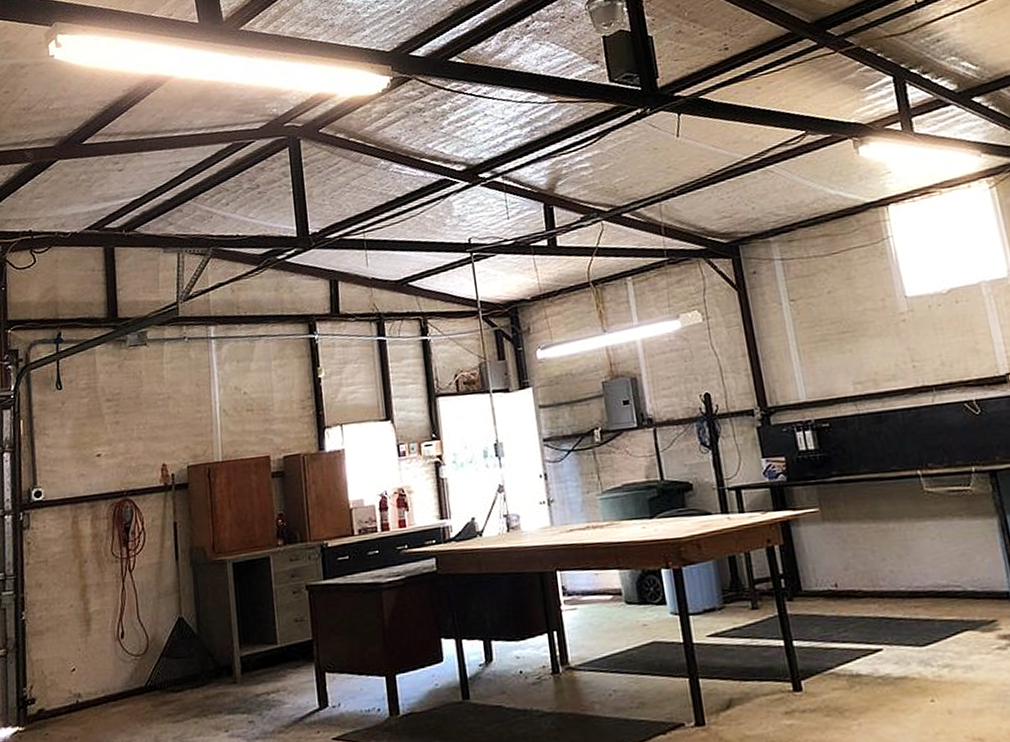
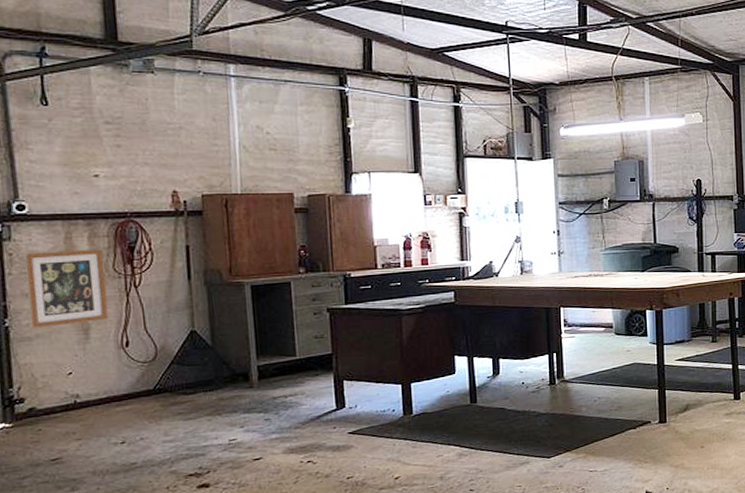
wall art: none [39,532,107,621] -> present [24,249,108,328]

